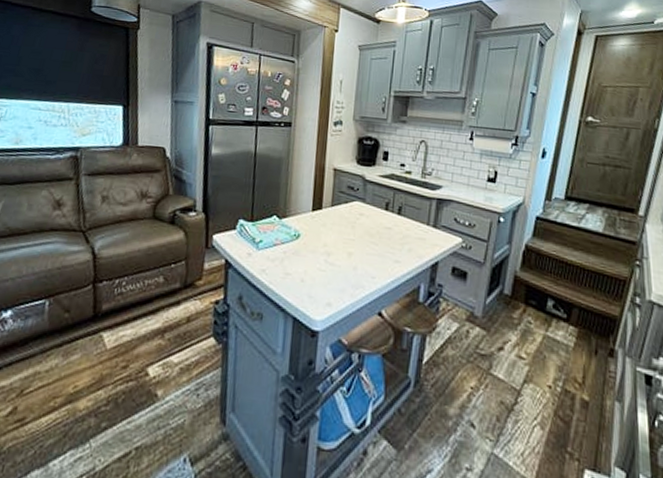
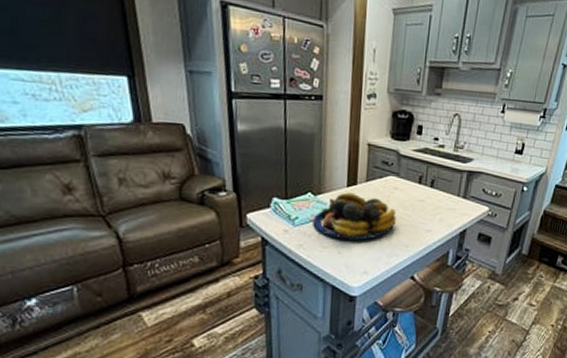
fruit bowl: none [277,216,363,269] -> present [313,192,397,241]

